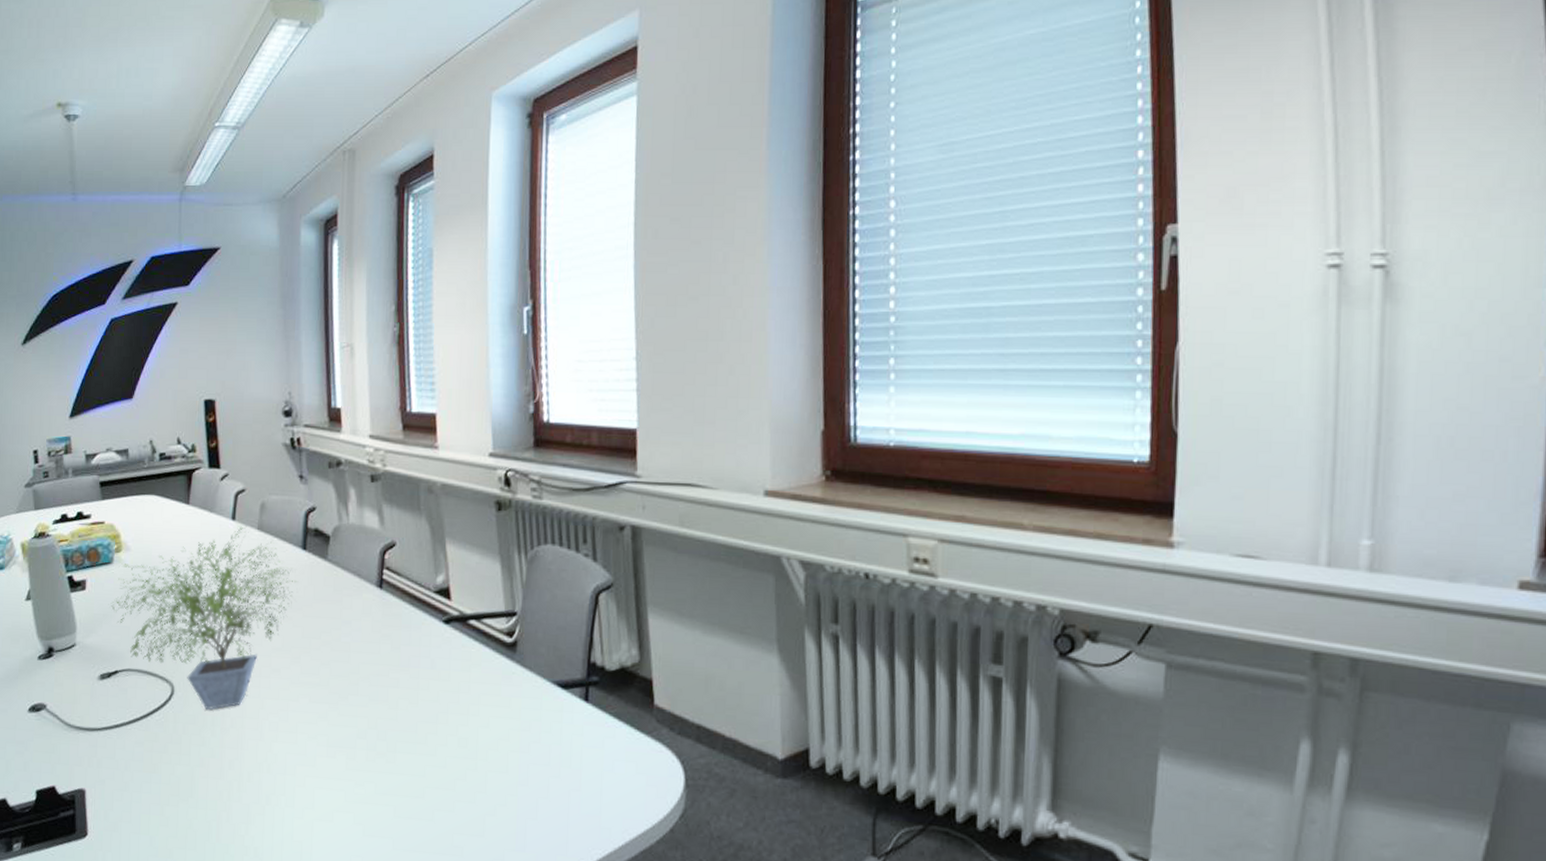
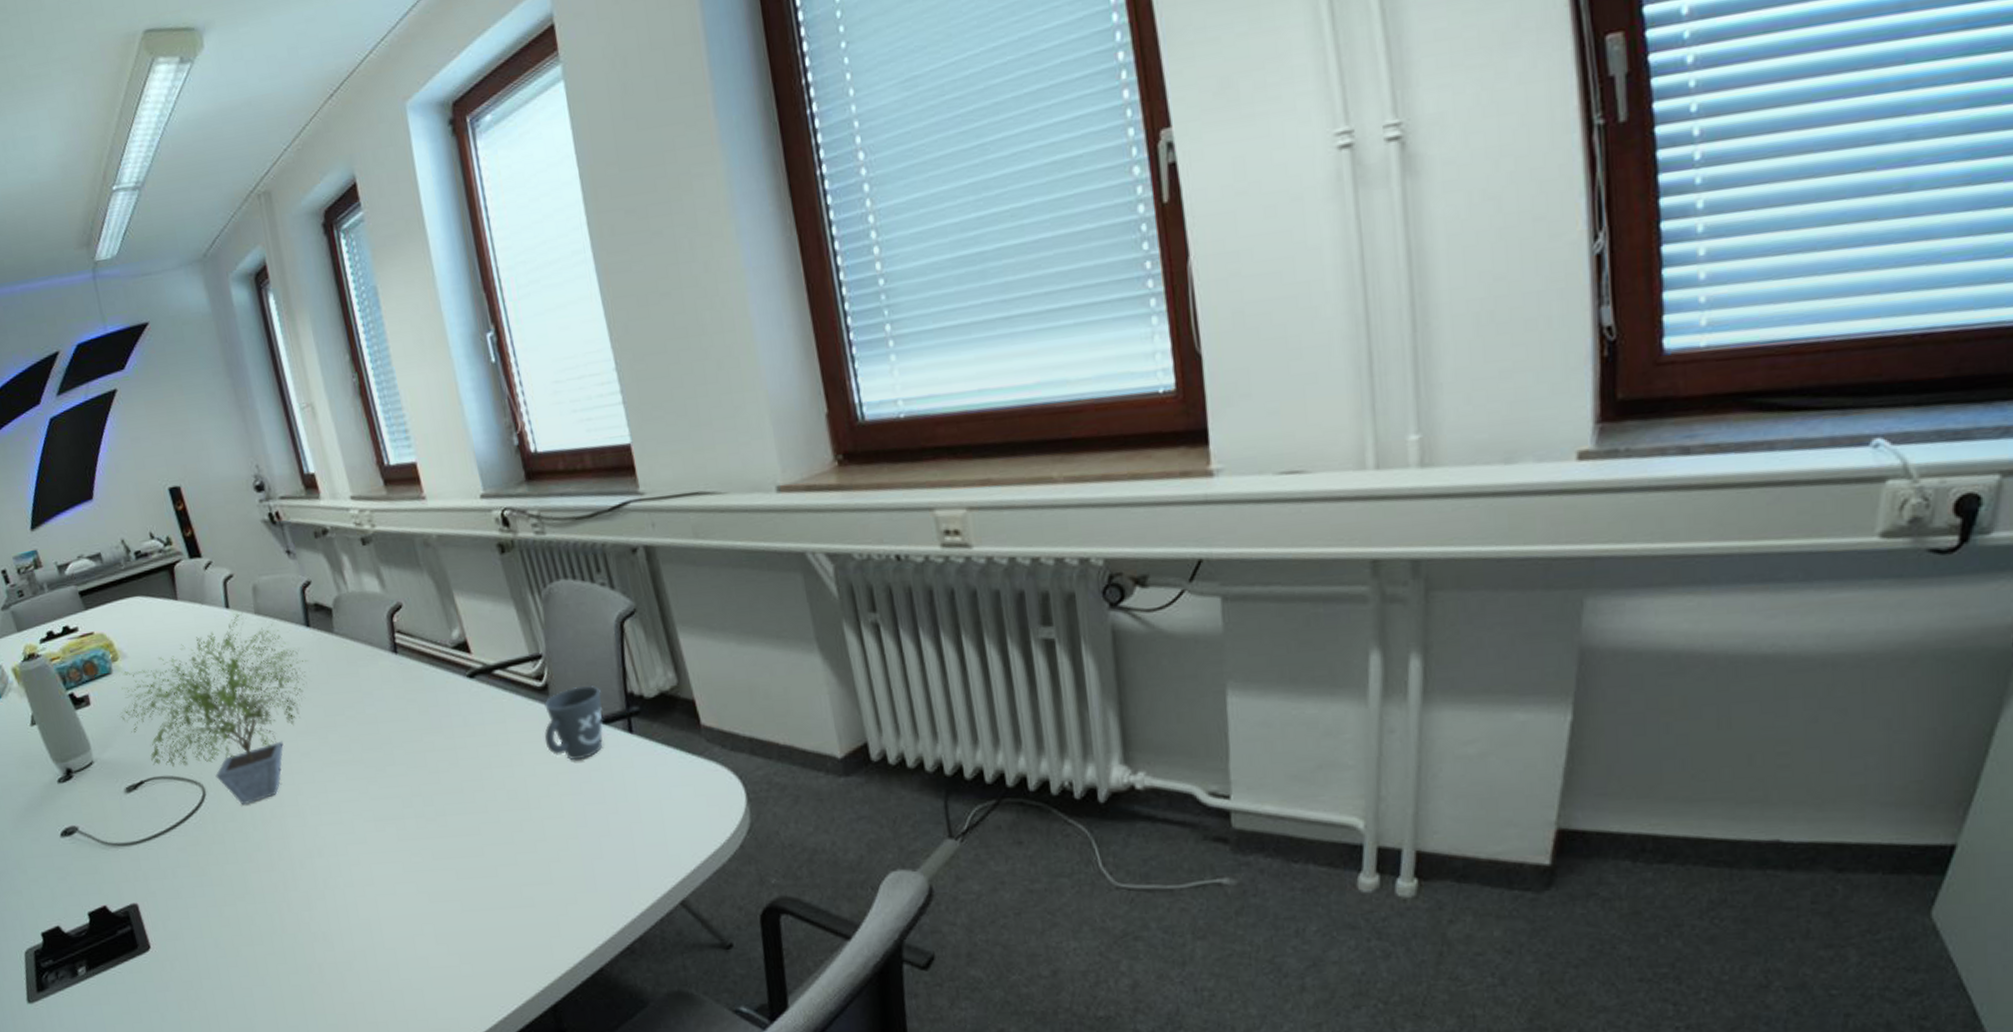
mug: none [503,648,566,720] -> present [544,684,603,760]

